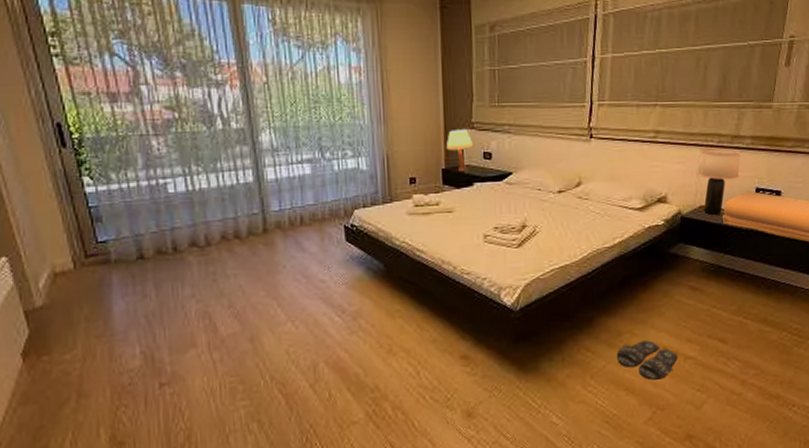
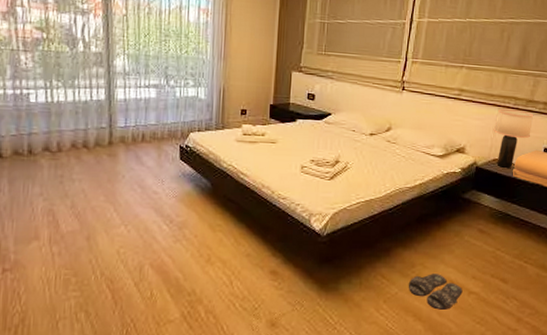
table lamp: present [445,130,474,173] -> none [275,71,300,109]

